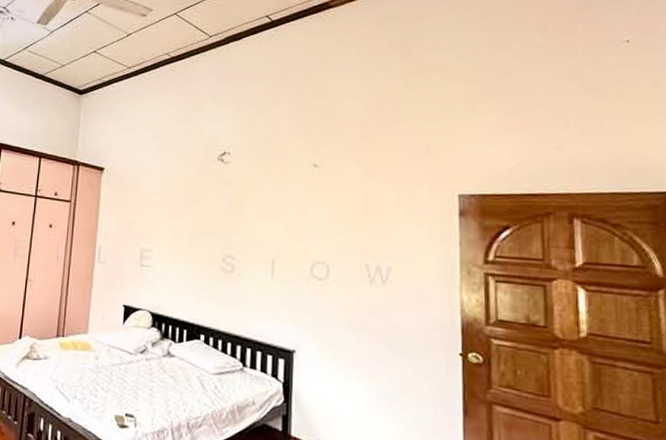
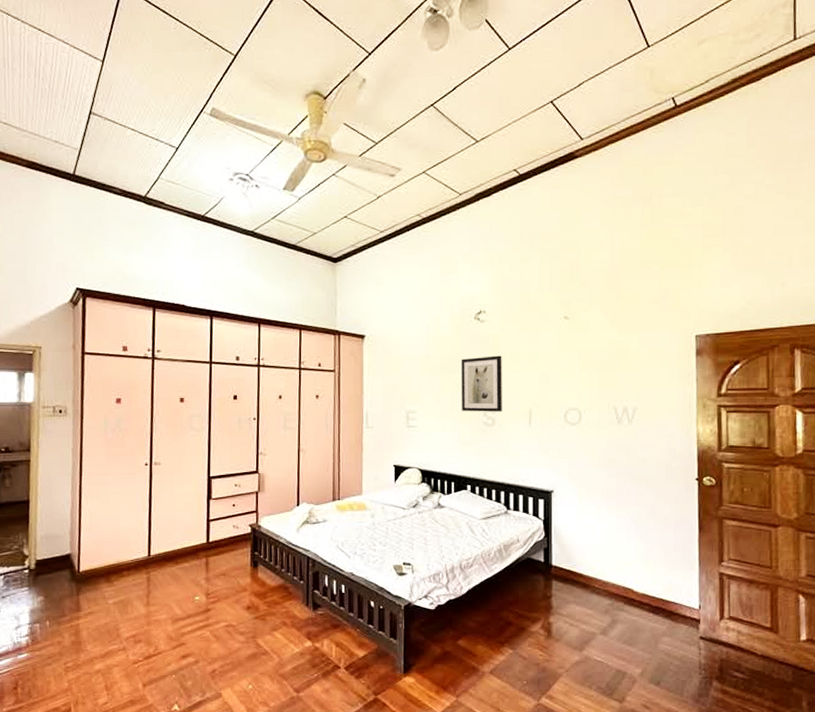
wall art: none [199,199,245,259] -> present [462,355,502,412]

